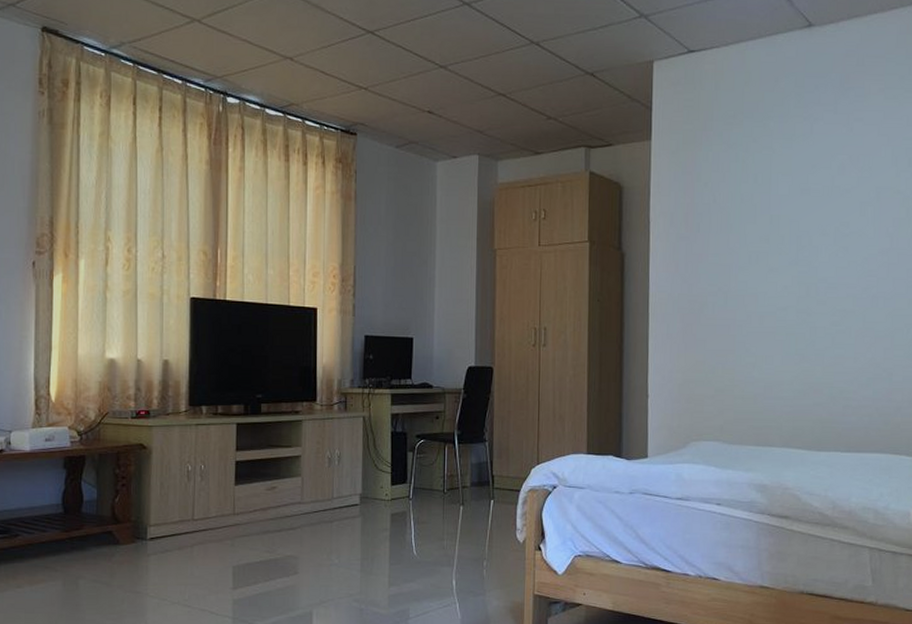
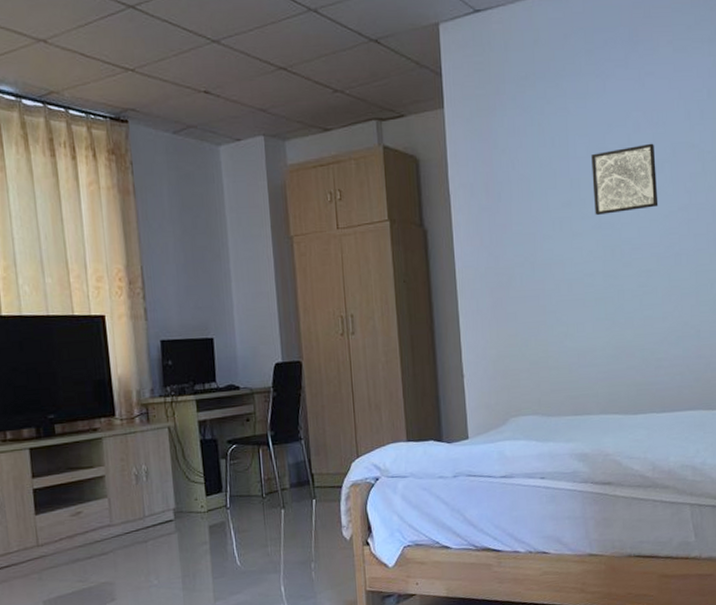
wall art: none [792,186,859,252] -> present [591,143,659,215]

